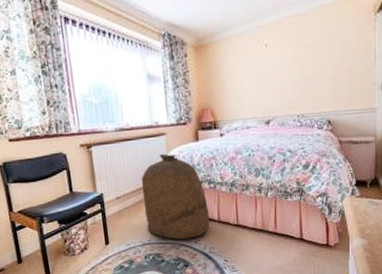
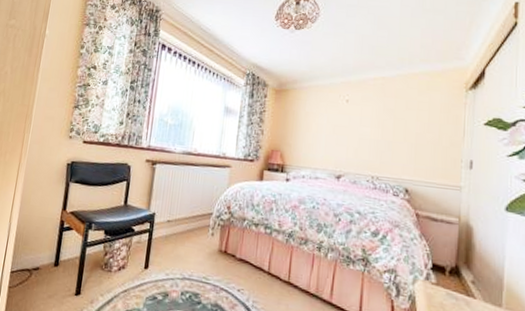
bag: present [141,153,210,240] -> none [191,185,260,285]

